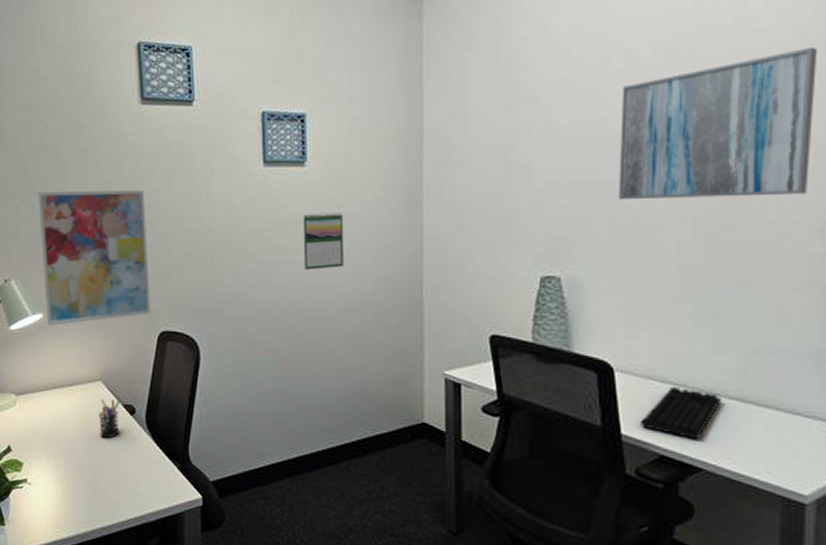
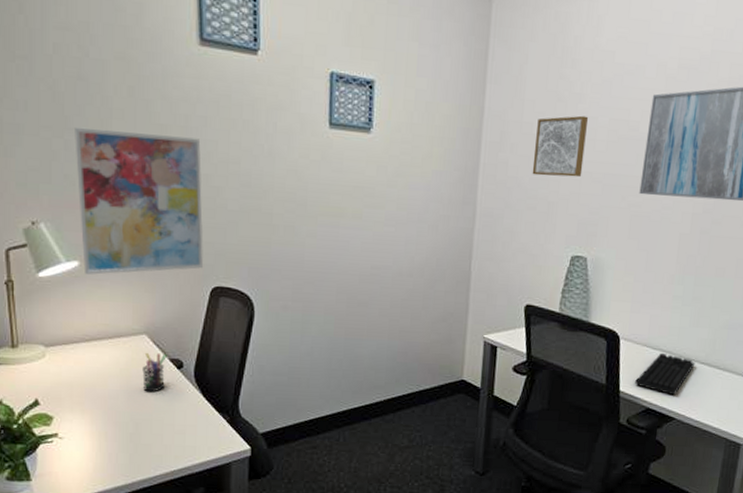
calendar: present [303,213,344,270] -> none [363,180,405,236]
wall art: none [484,120,546,191] -> present [532,115,589,178]

